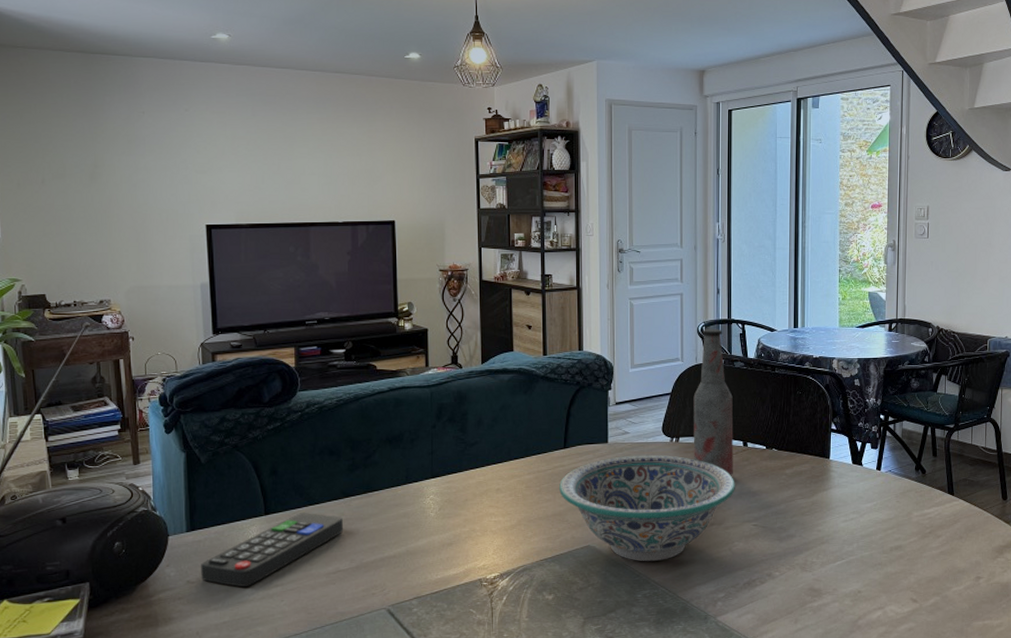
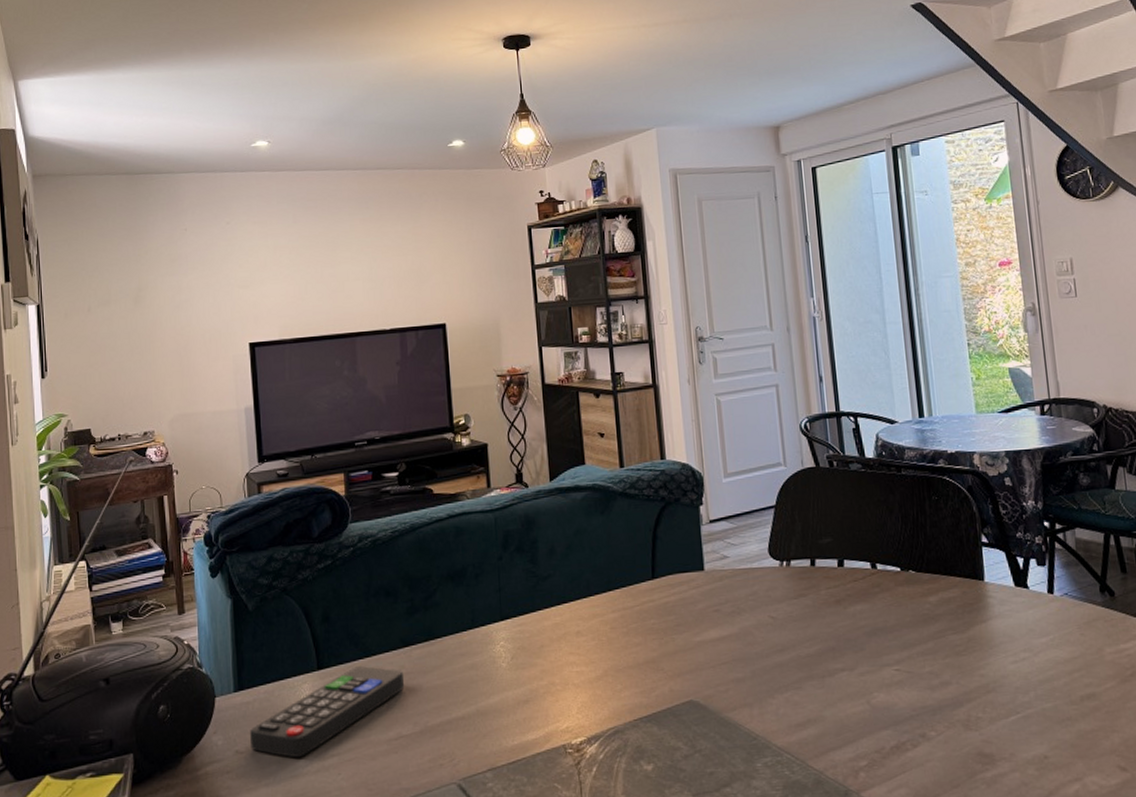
decorative bowl: present [559,454,735,562] -> none [650,583,867,721]
bottle: present [693,329,734,476] -> none [803,424,862,607]

